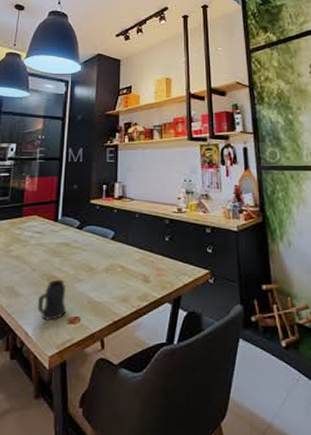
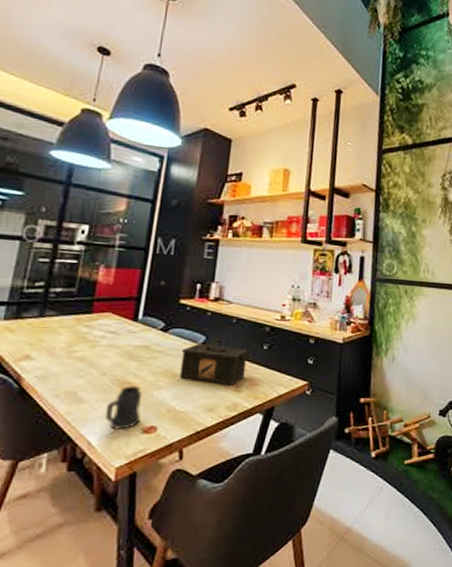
ammunition box: none [95,239,152,277] -> present [180,344,249,386]

